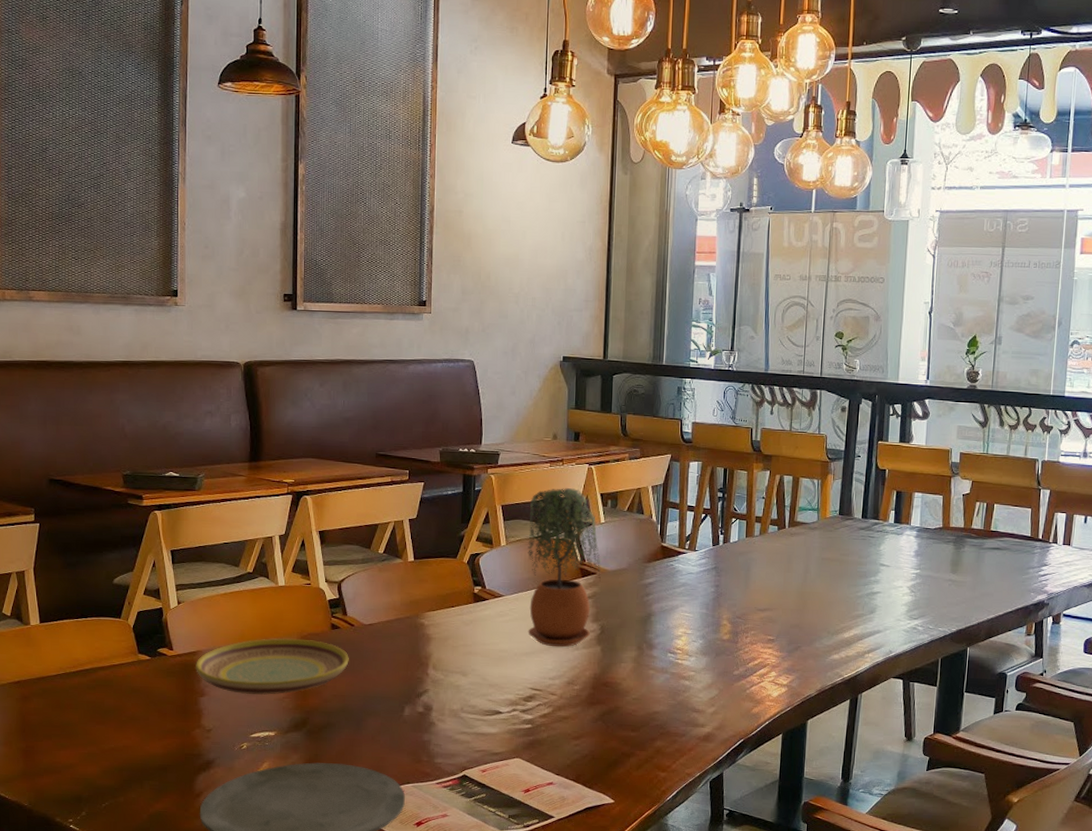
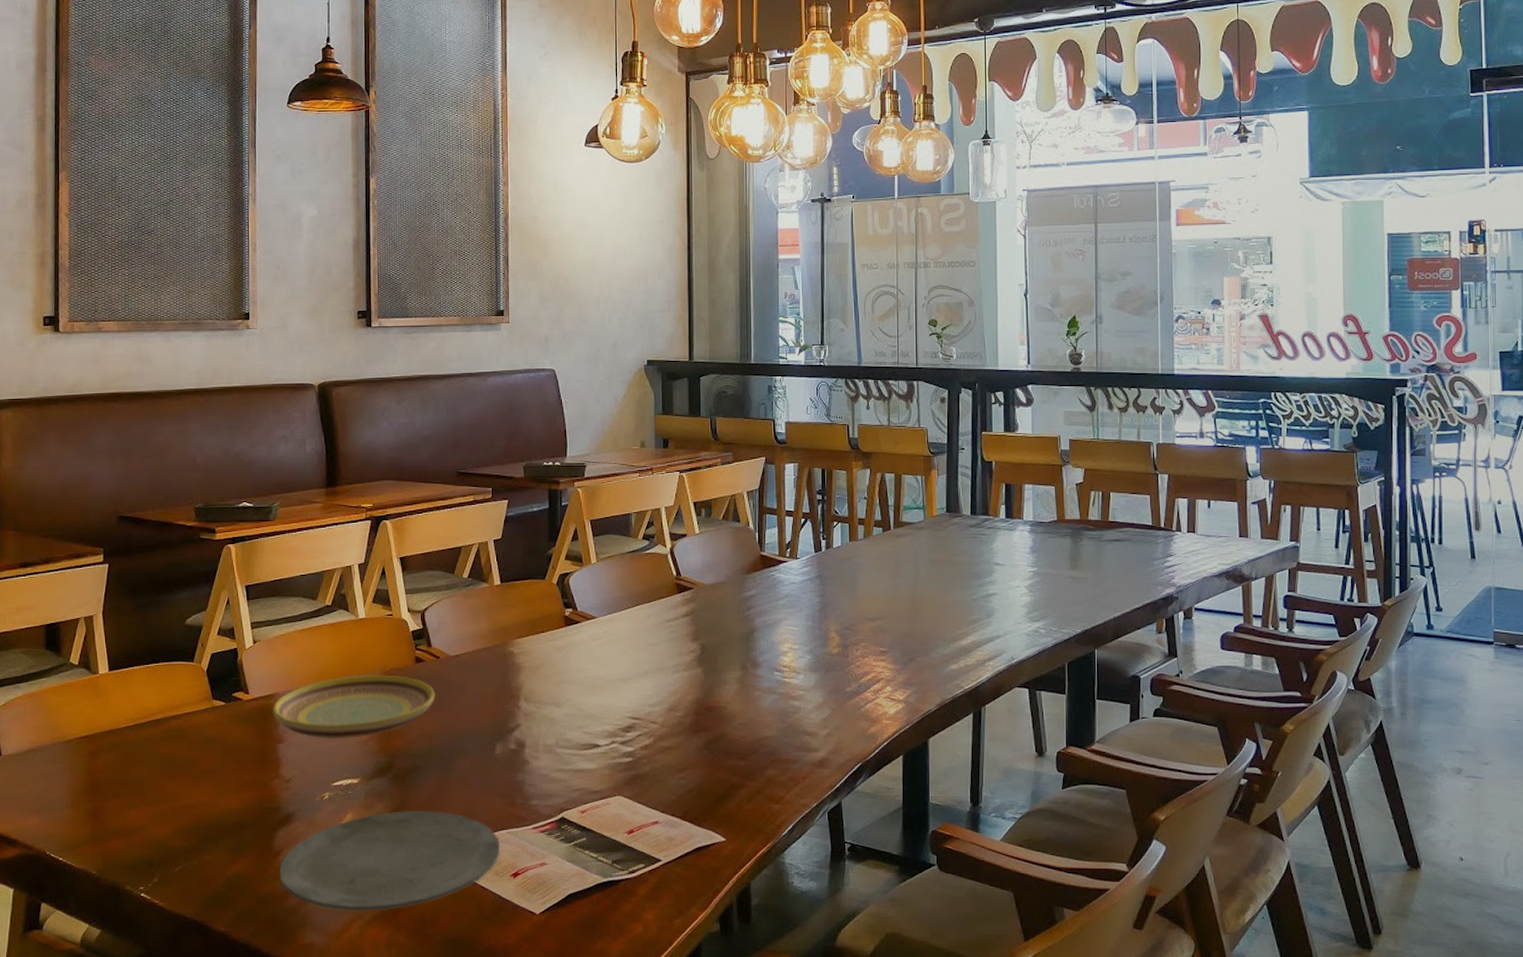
potted plant: present [528,487,601,648] -> none [619,497,698,671]

